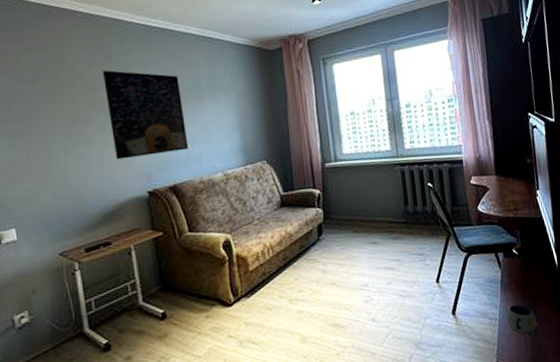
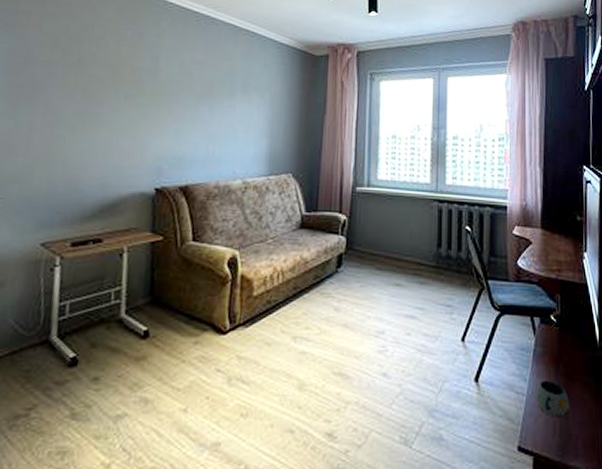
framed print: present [103,70,189,160] -> none [126,49,212,149]

